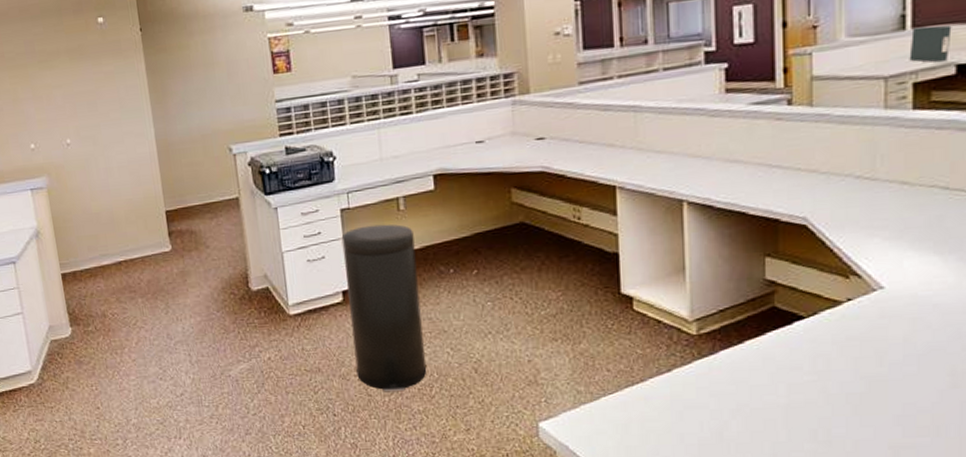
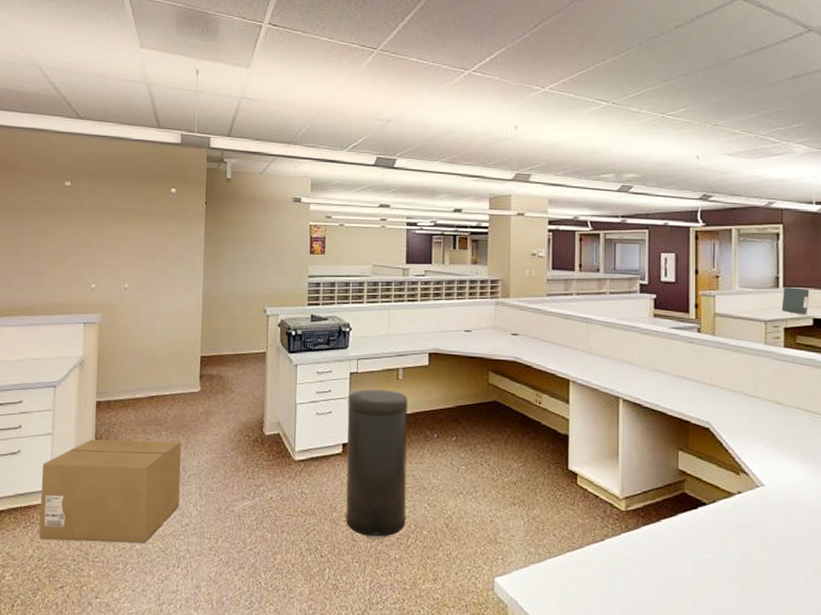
box: none [18,307,170,422] -> present [39,439,181,543]

